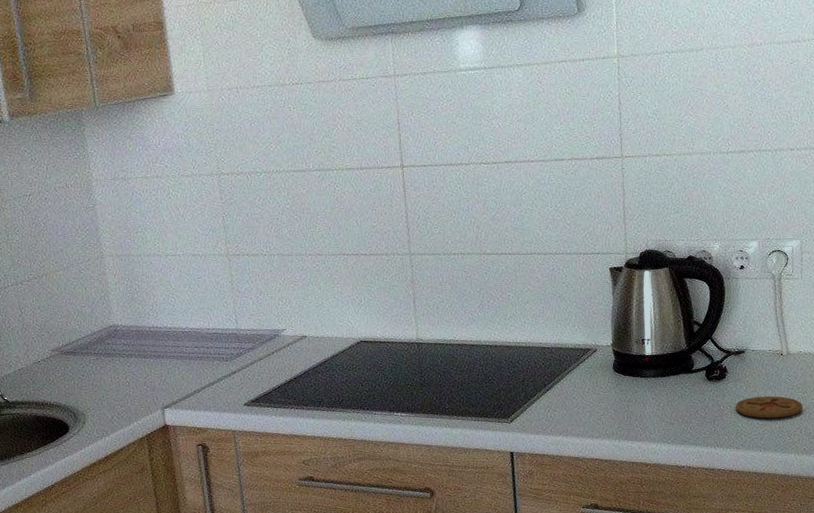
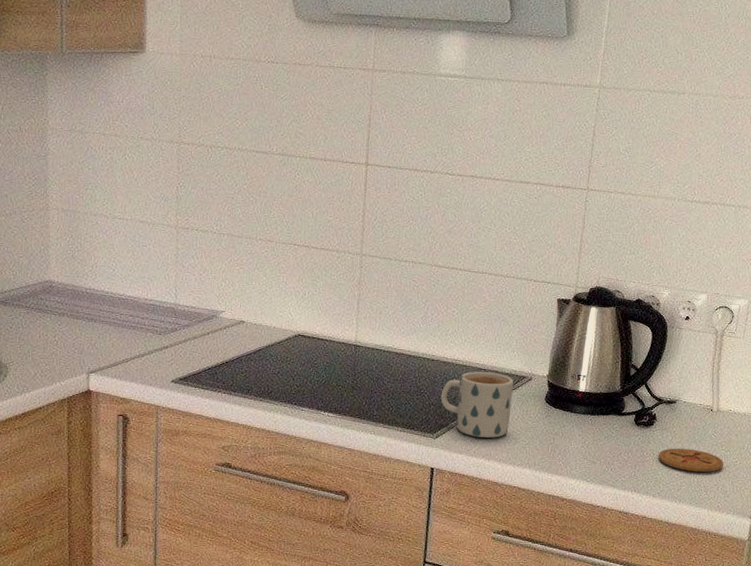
mug: none [509,349,582,416] -> present [440,371,513,438]

